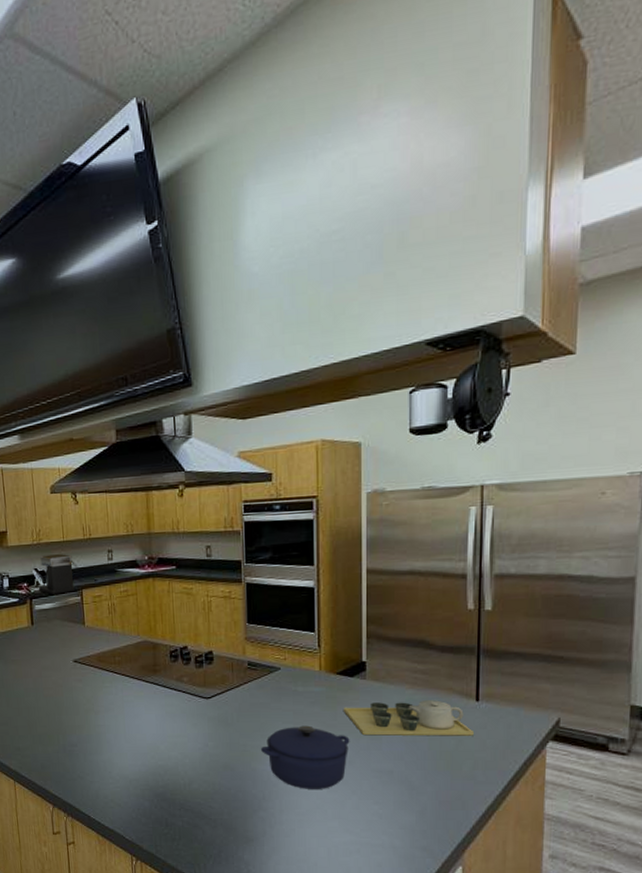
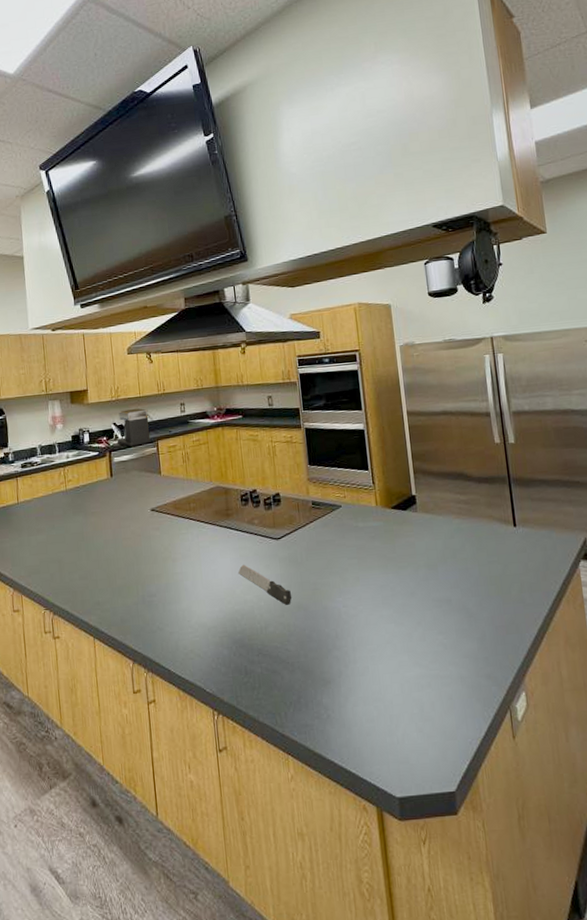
knife: none [164,721,219,764] -> present [238,564,292,605]
cooking pot: present [260,725,350,789] -> none [329,559,410,624]
tea set: present [343,700,474,736] -> none [400,528,516,566]

